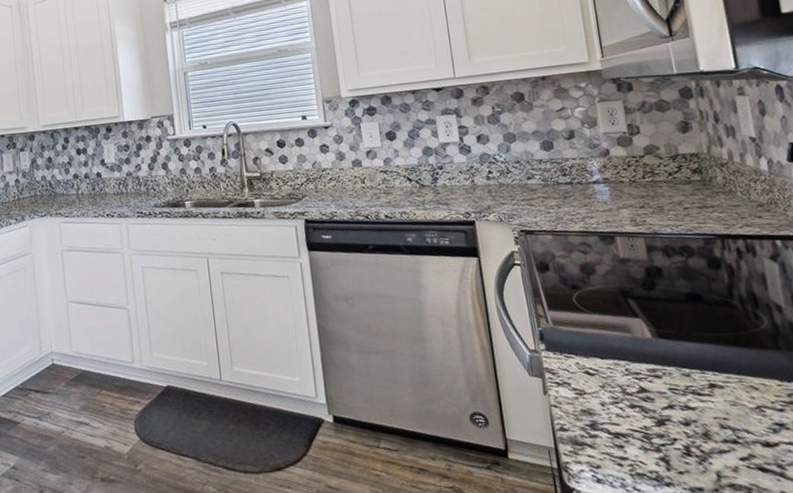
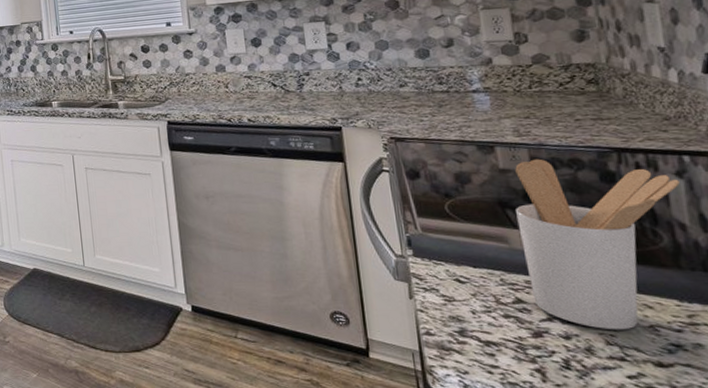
utensil holder: none [634,247,775,414] -> present [515,158,680,330]

